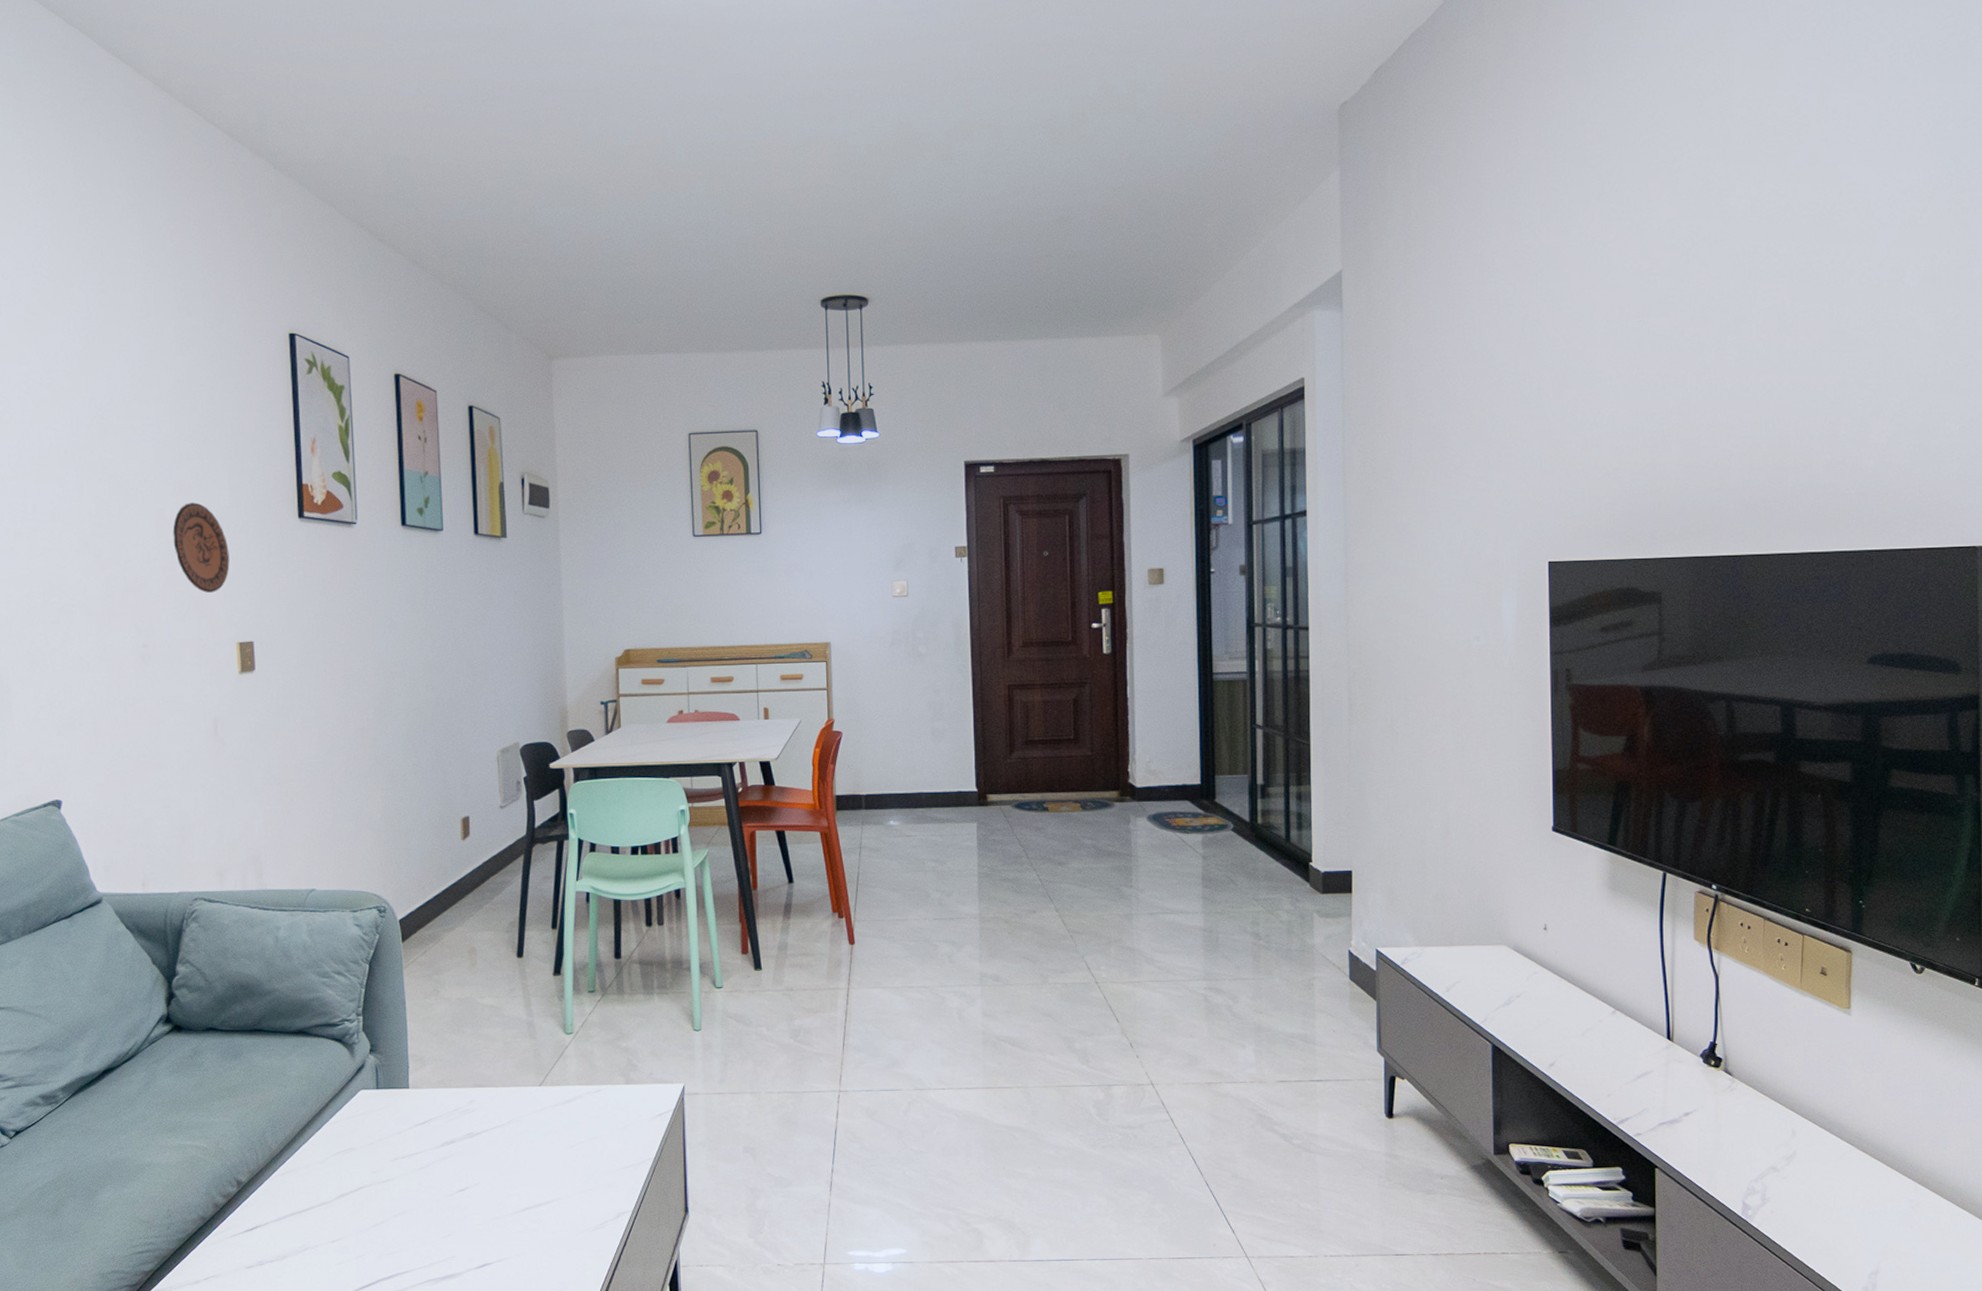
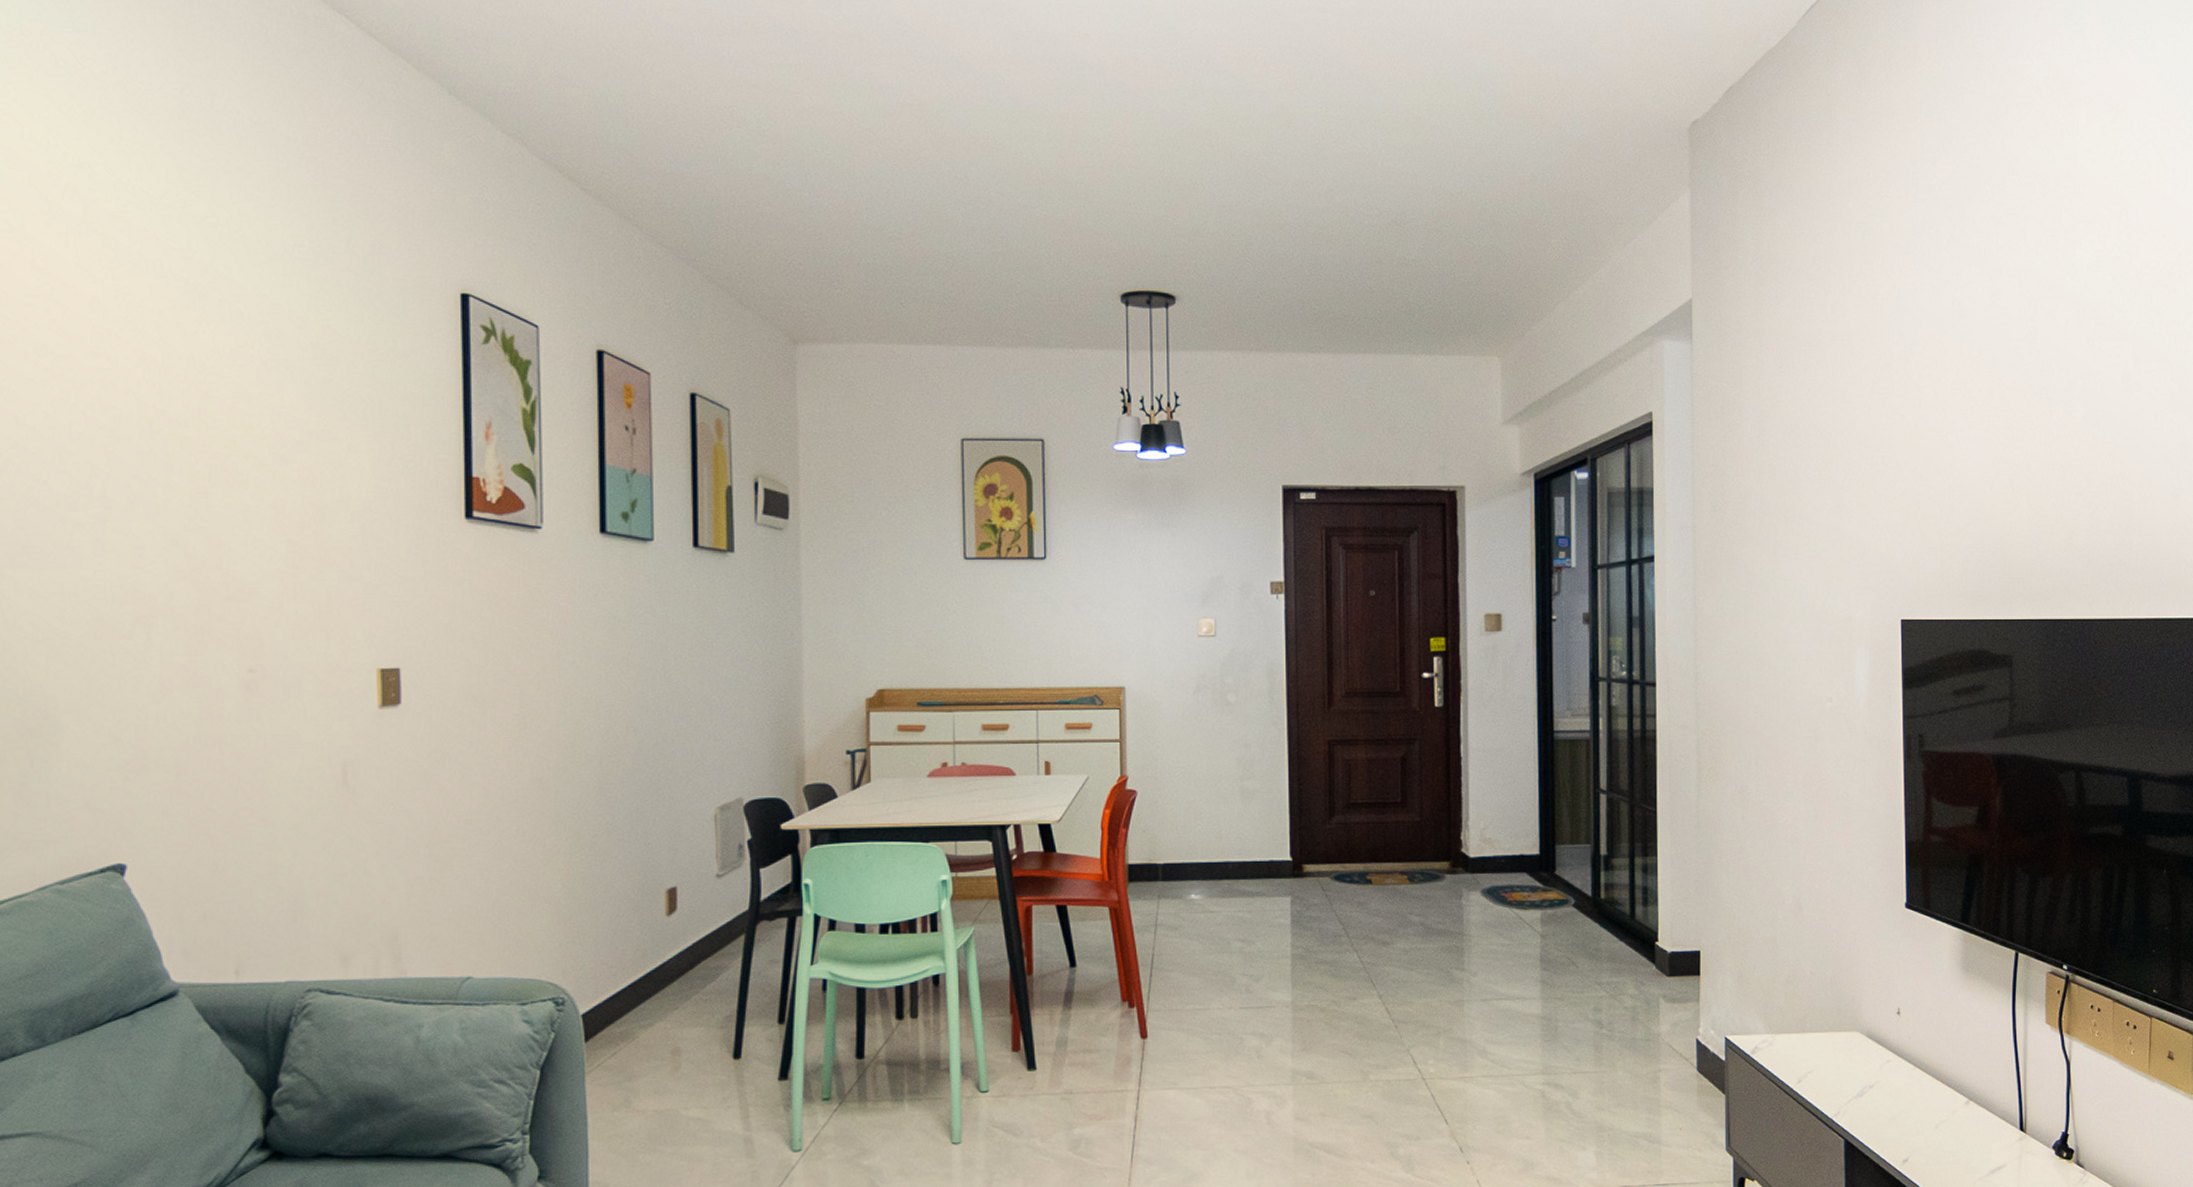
decorative plate: present [172,502,230,593] -> none [295,494,371,606]

